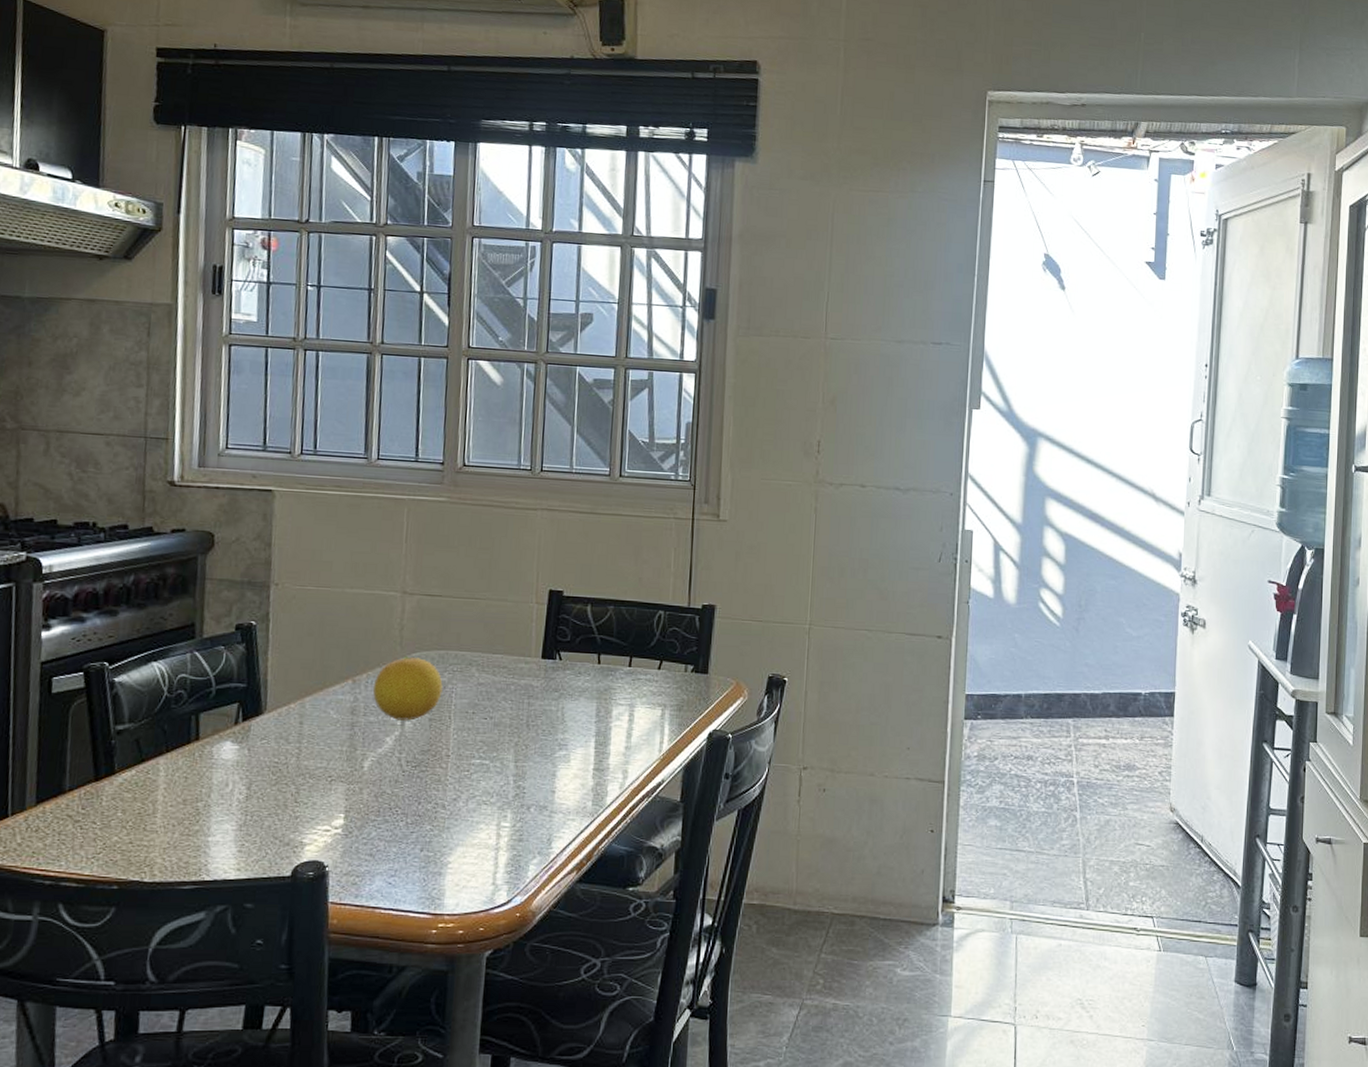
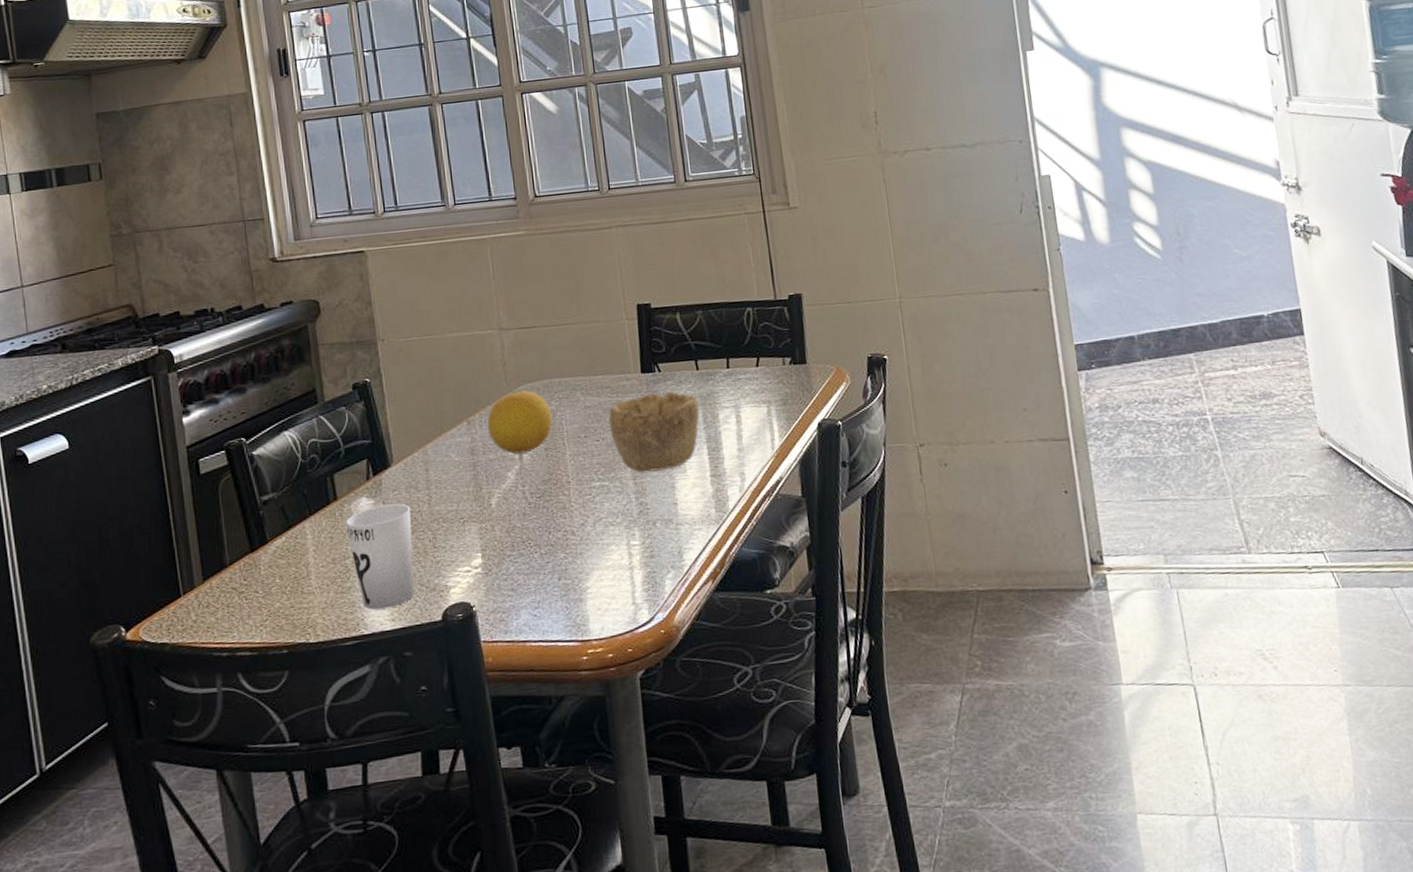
cup: none [204,752,277,857] -> present [345,503,415,610]
bowl: none [499,680,594,757] -> present [608,392,700,473]

